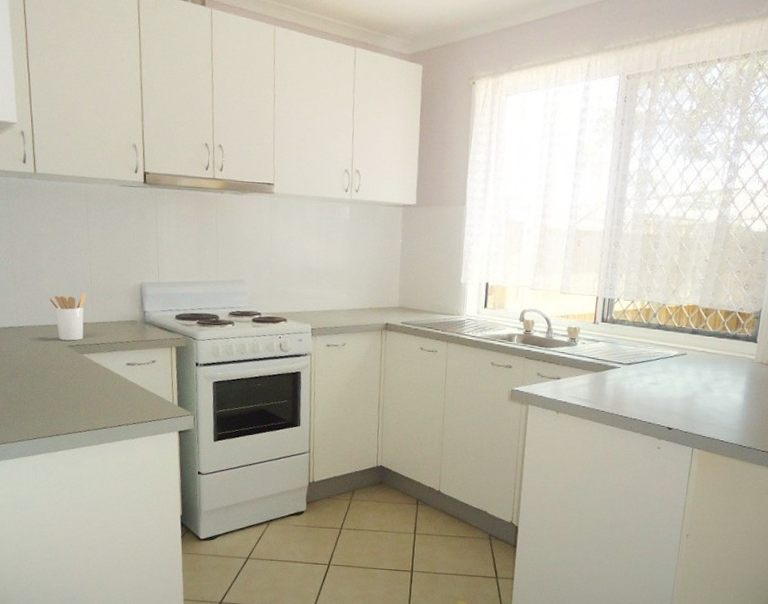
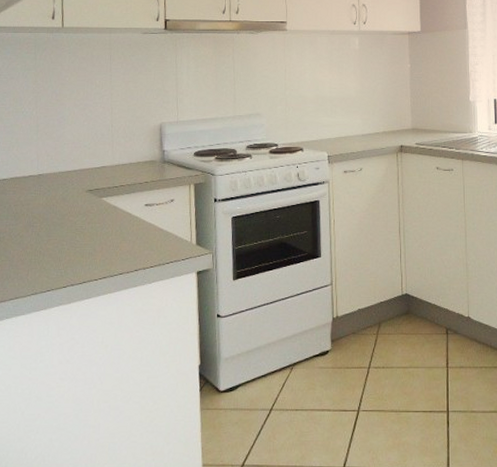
utensil holder: present [49,292,87,341] -> none [70,136,107,185]

